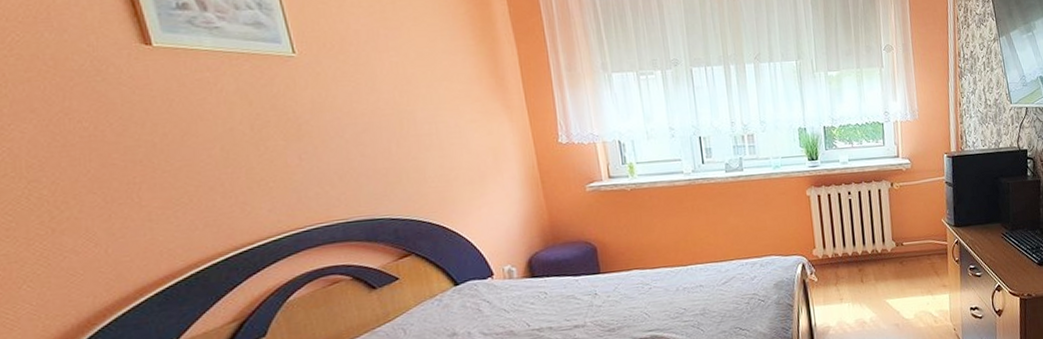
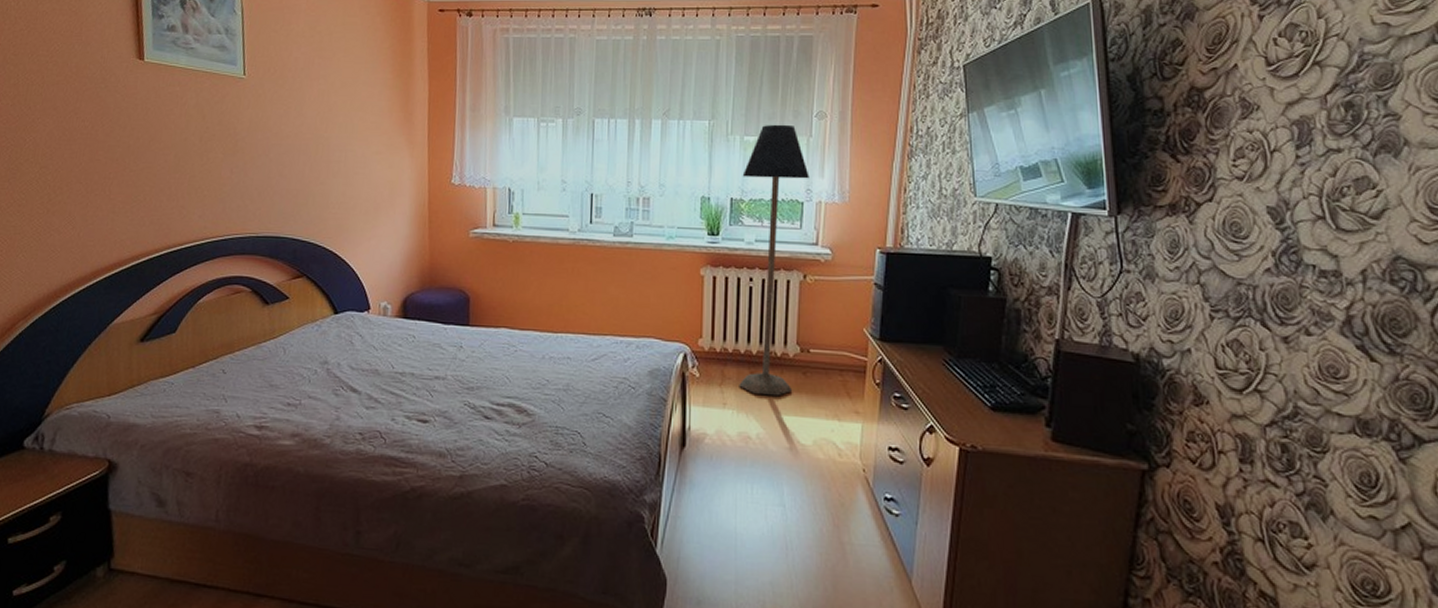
floor lamp: none [830,58,894,287] -> present [739,124,809,396]

